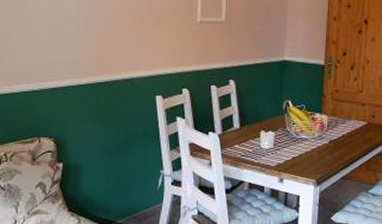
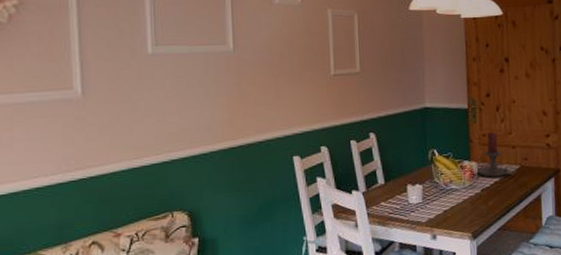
candle holder: none [327,89,363,131] -> present [477,132,516,177]

